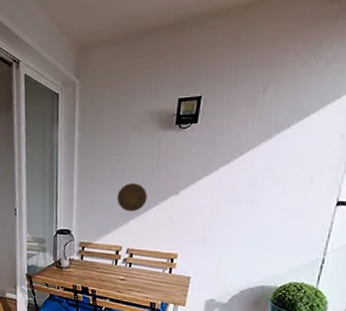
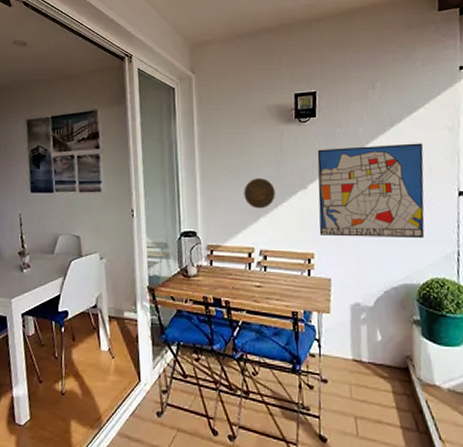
wall art: none [185,151,309,246] -> present [317,143,425,239]

